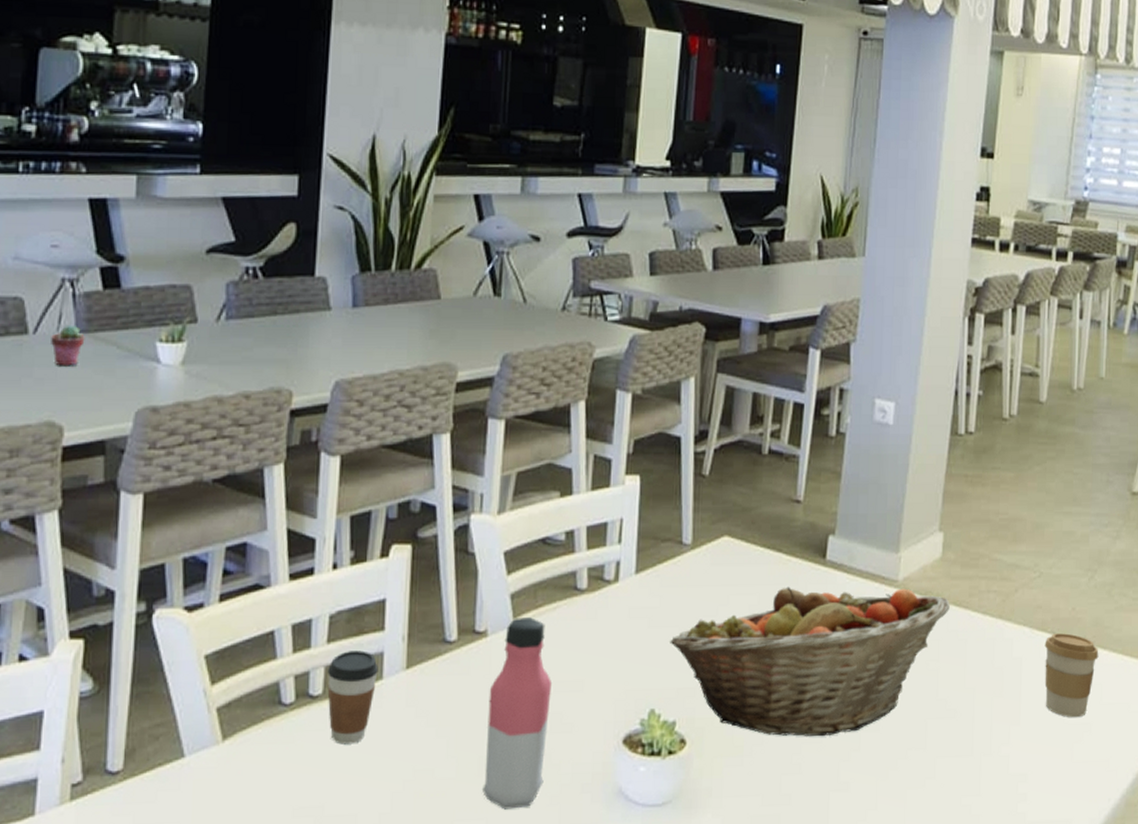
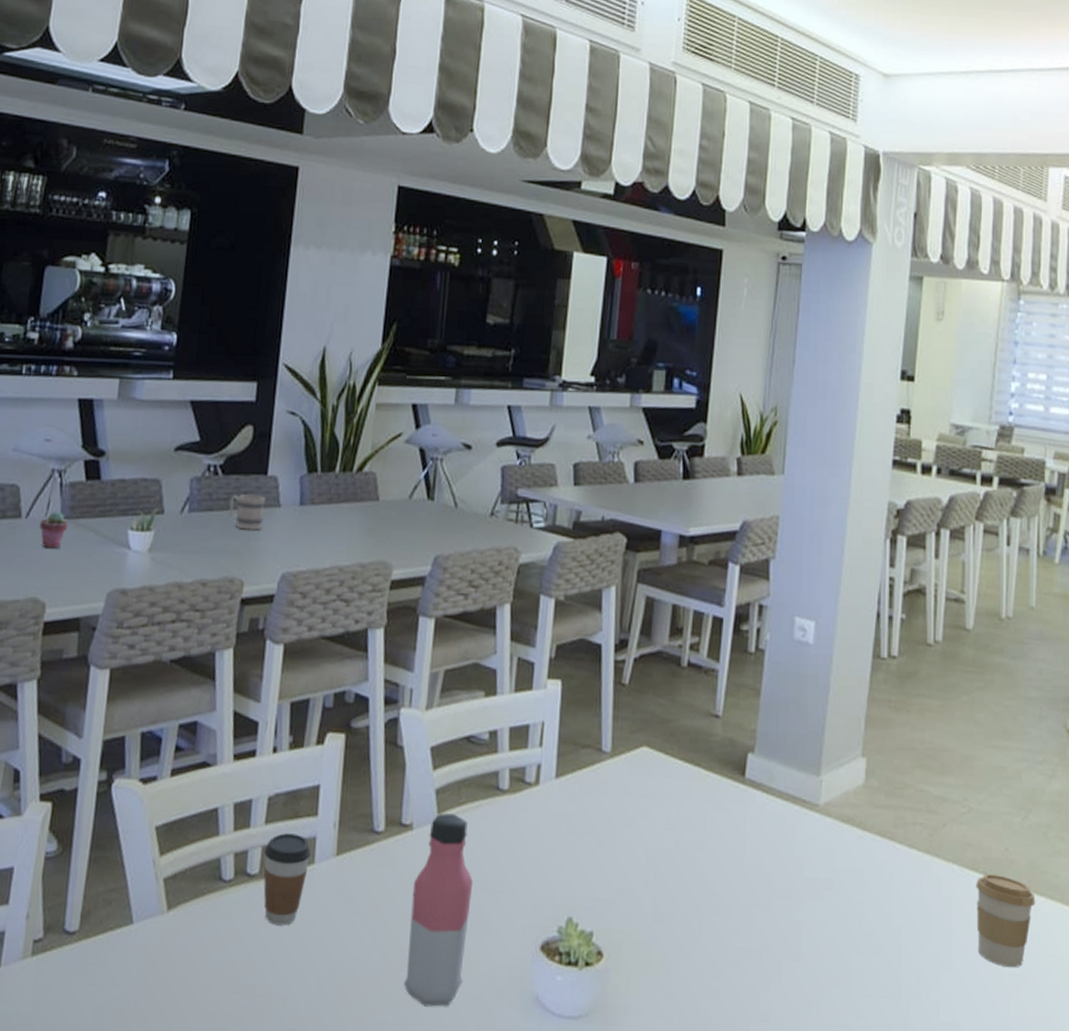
mug: none [272,298,314,336] -> present [229,494,266,530]
fruit basket: present [670,587,950,737] -> none [588,802,874,963]

